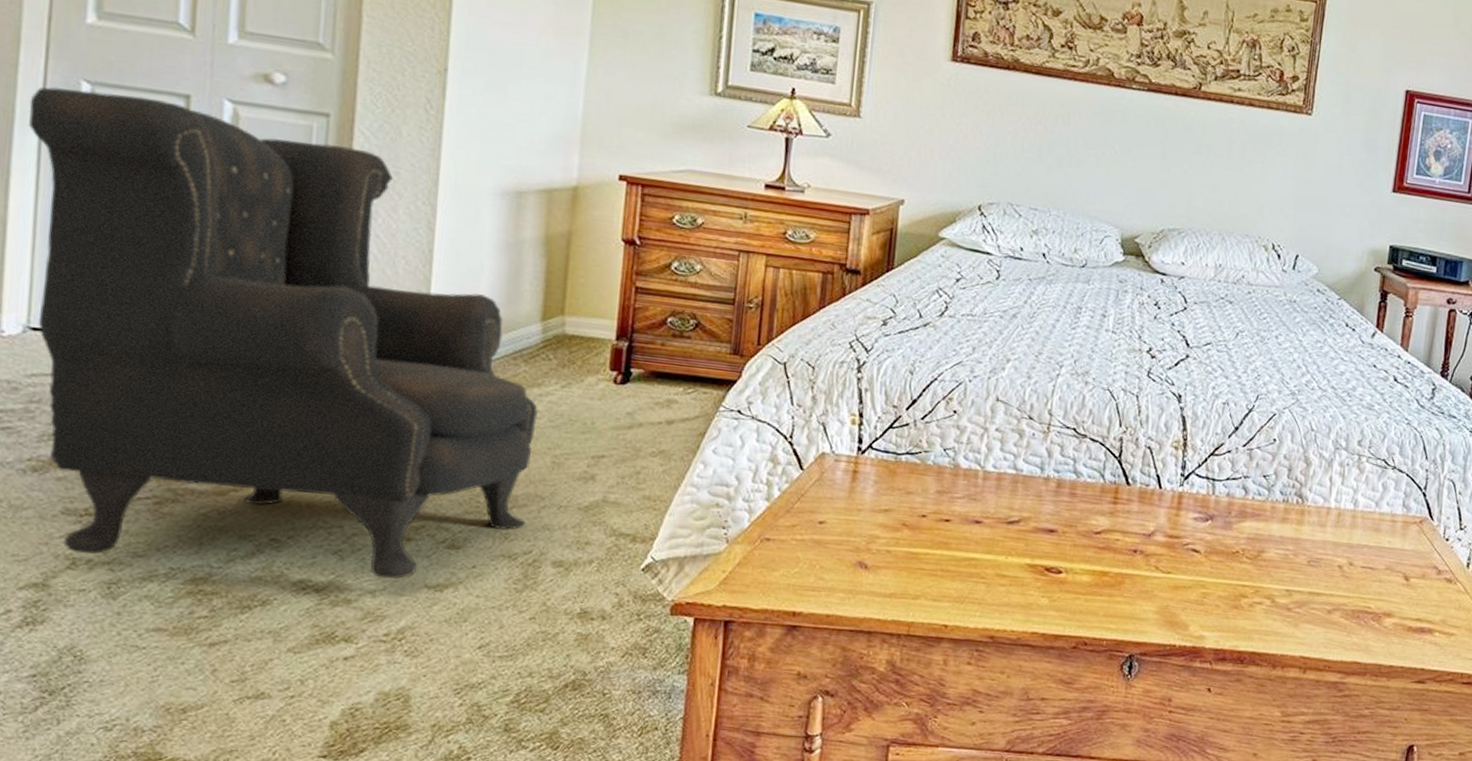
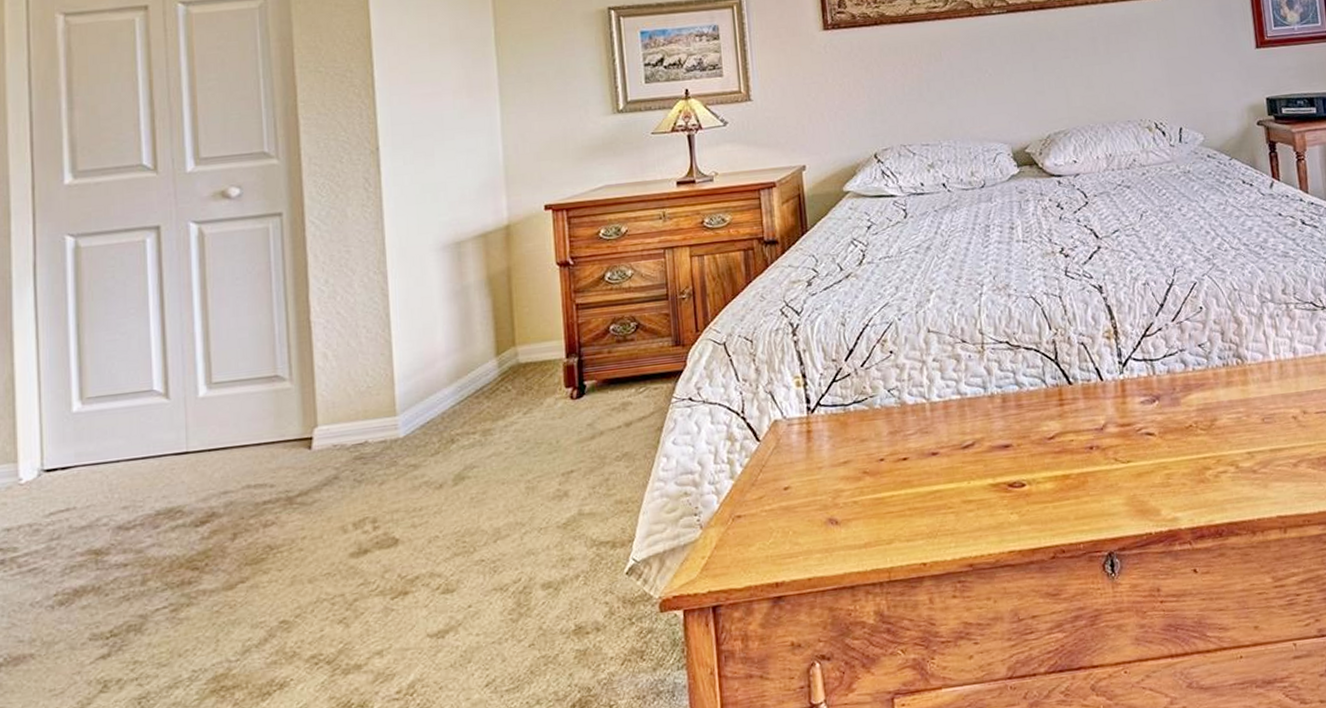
armchair: present [29,86,538,579] -> none [23,236,512,675]

